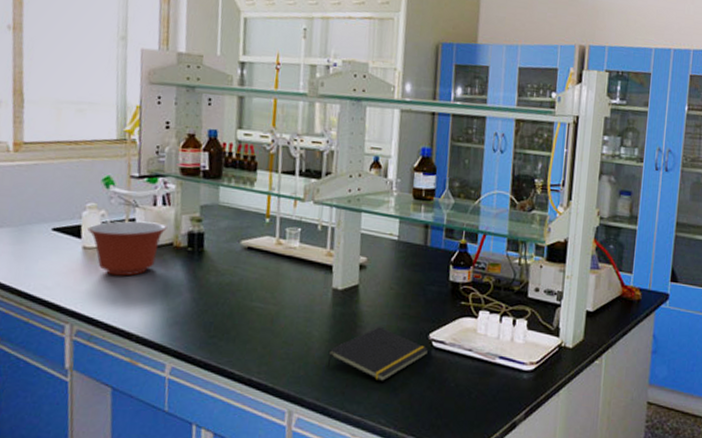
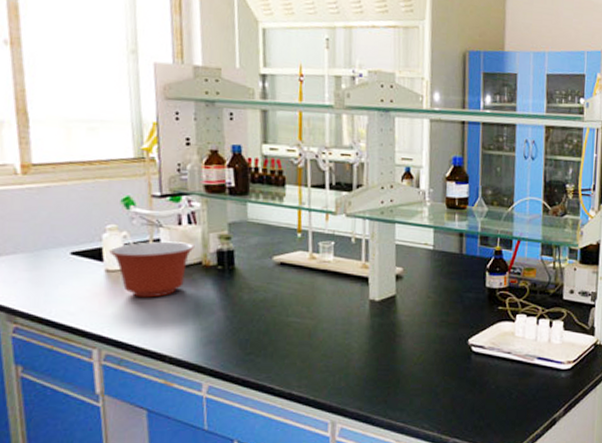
notepad: present [326,327,429,382] -> none [367,335,469,388]

